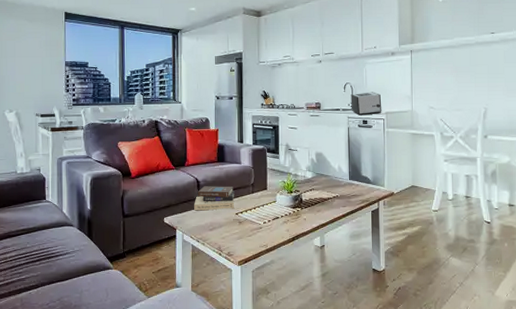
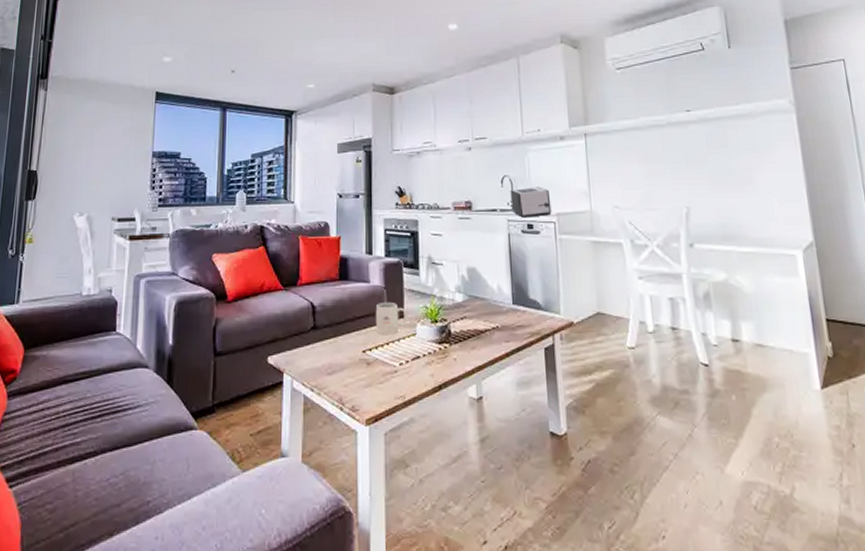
books: present [194,186,235,211] -> none [308,312,361,347]
mug: none [245,178,270,202] -> present [375,301,408,336]

